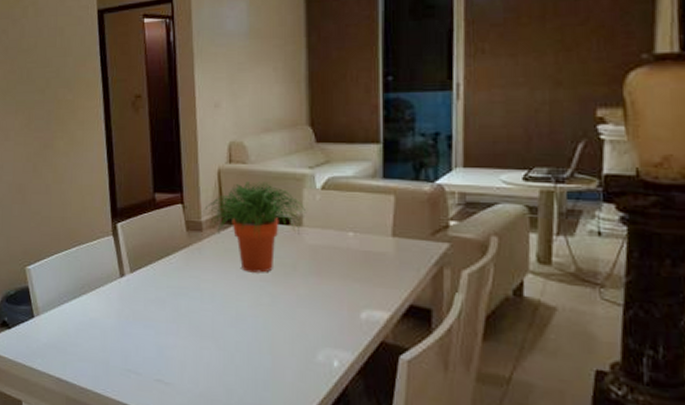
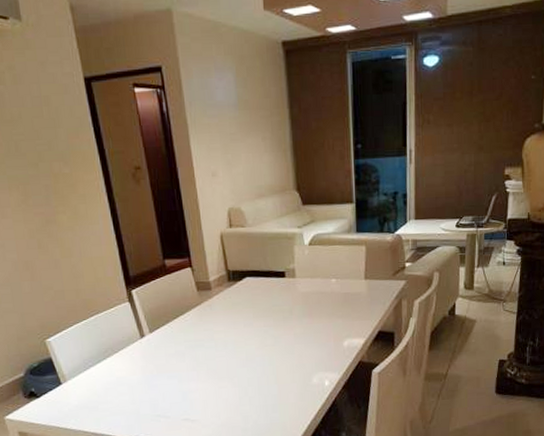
potted plant: present [204,181,305,273] -> none [211,242,297,321]

